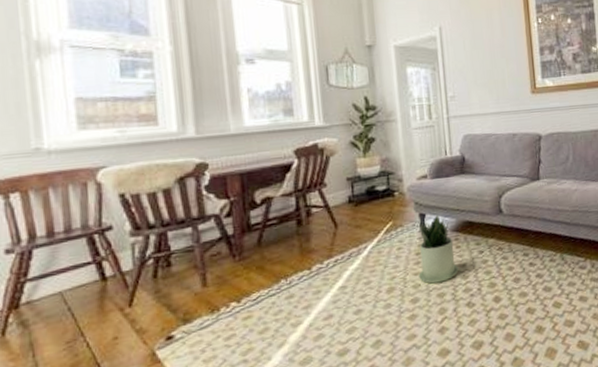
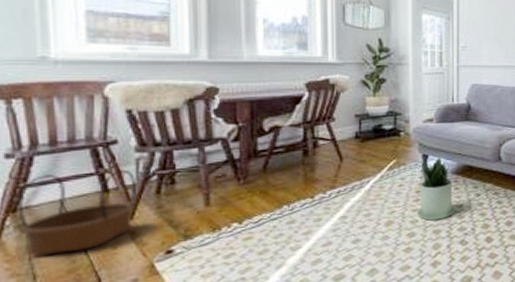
basket: none [18,255,135,352] -> present [17,169,138,256]

